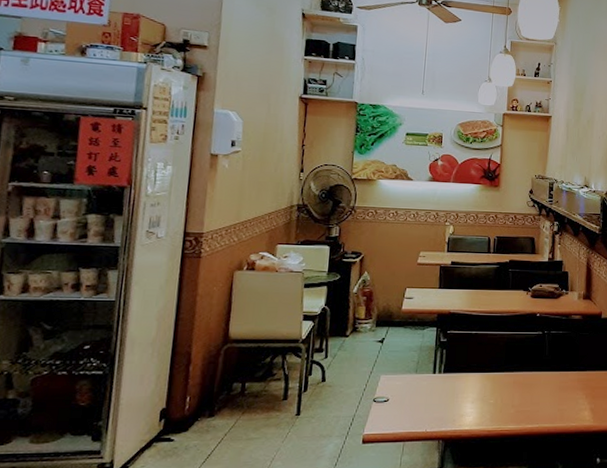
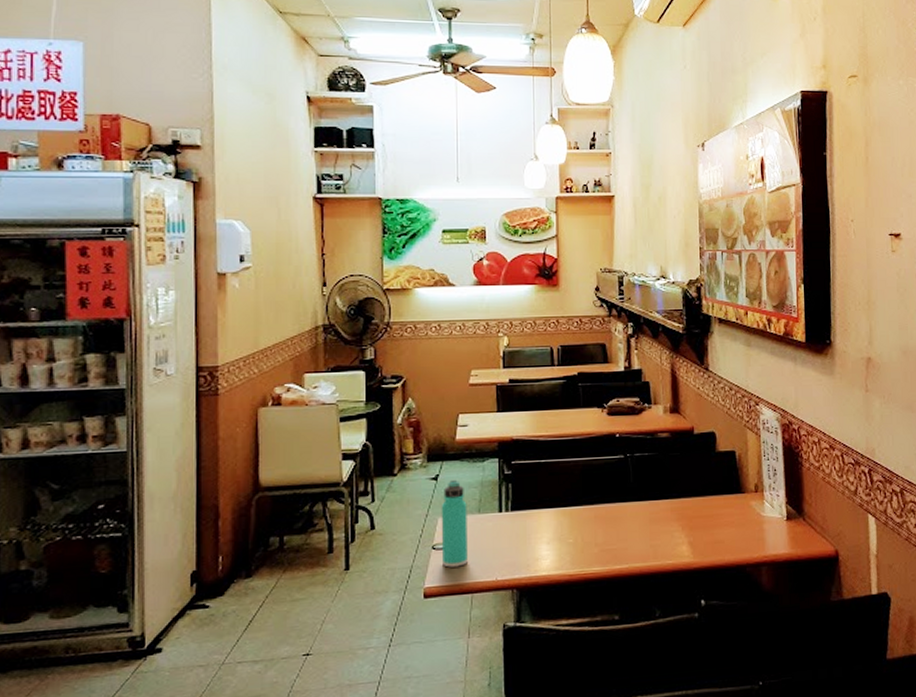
thermos bottle: none [381,343,407,418] -> present [441,479,468,568]

